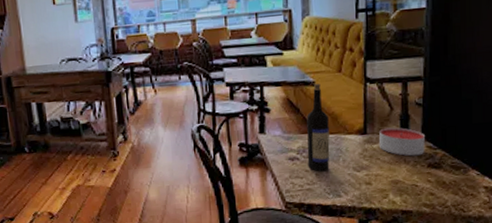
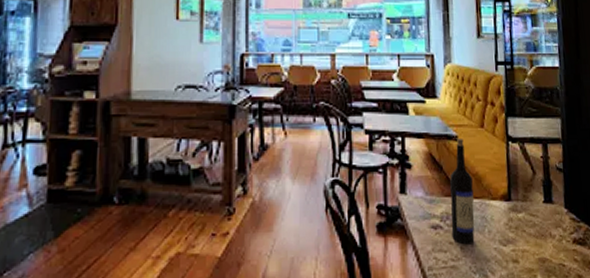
candle: present [378,127,425,156] -> none [523,194,569,230]

